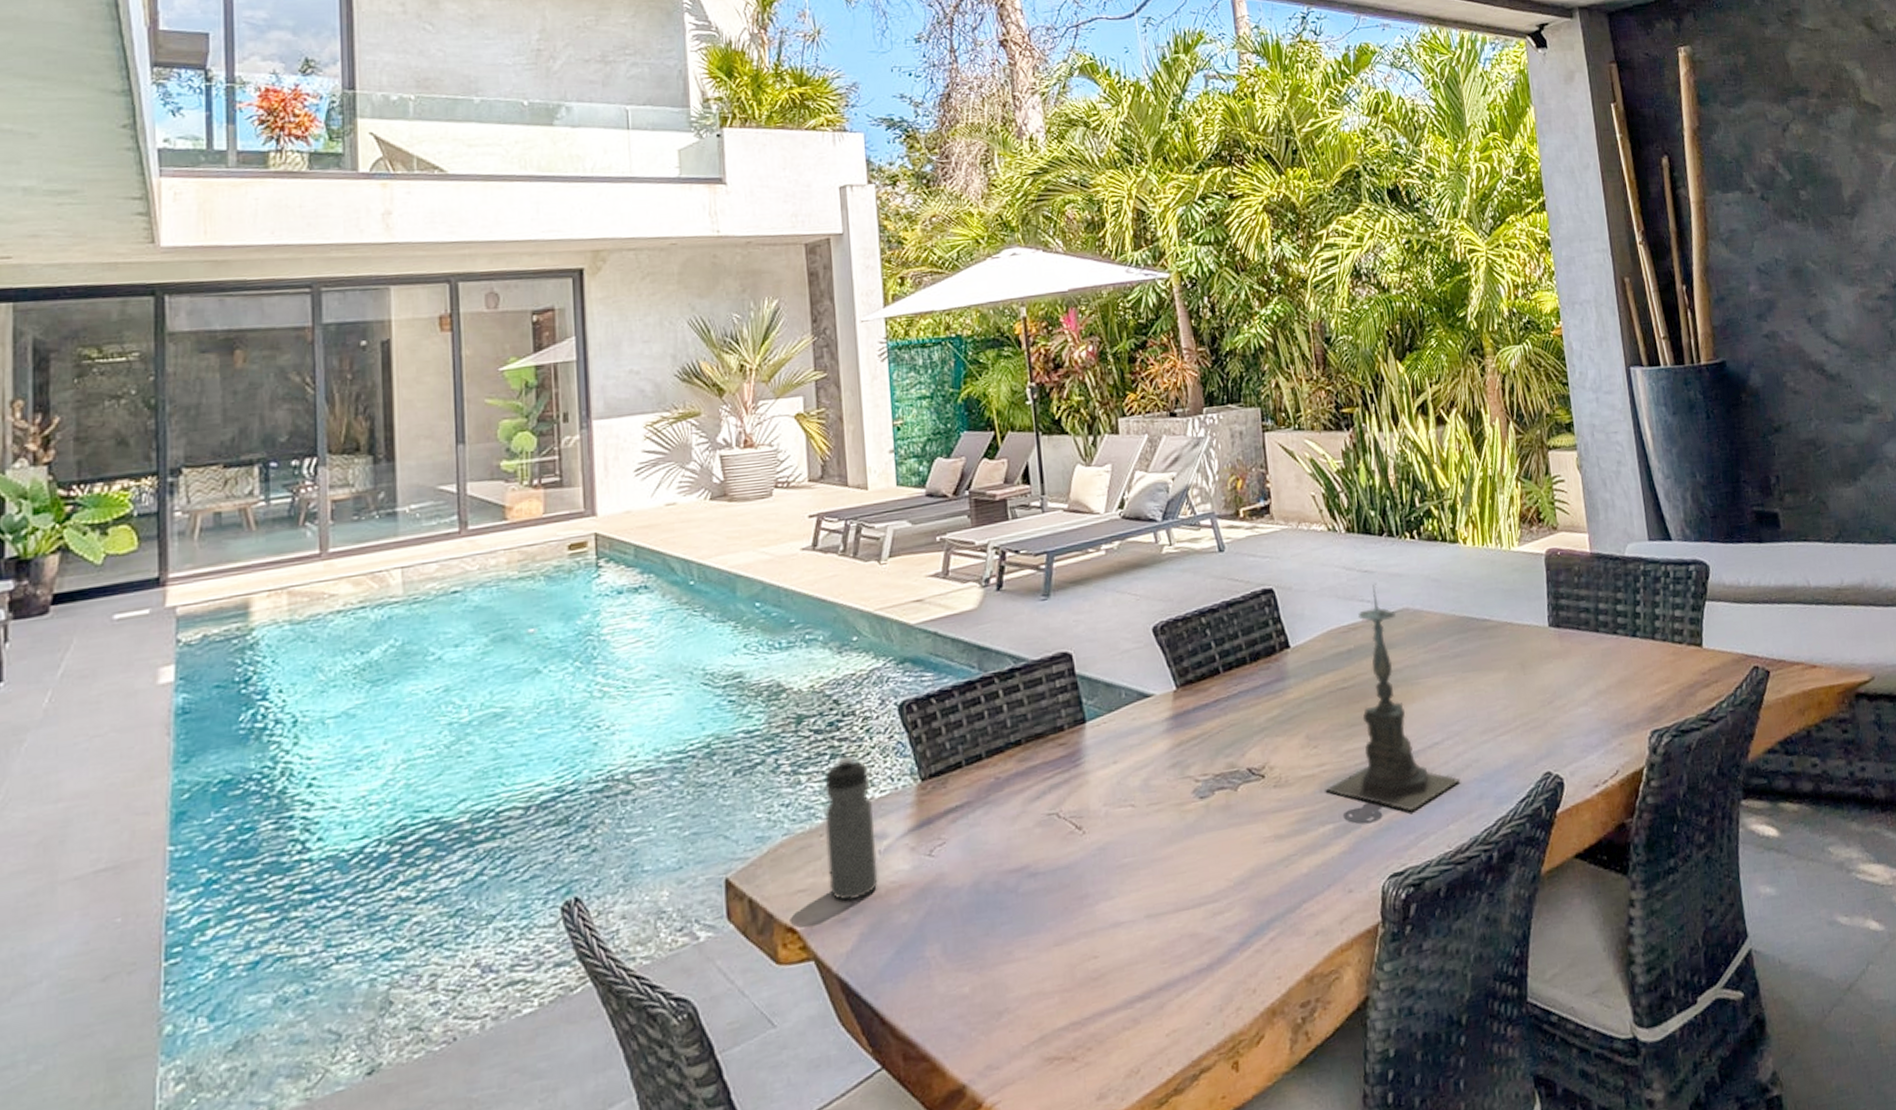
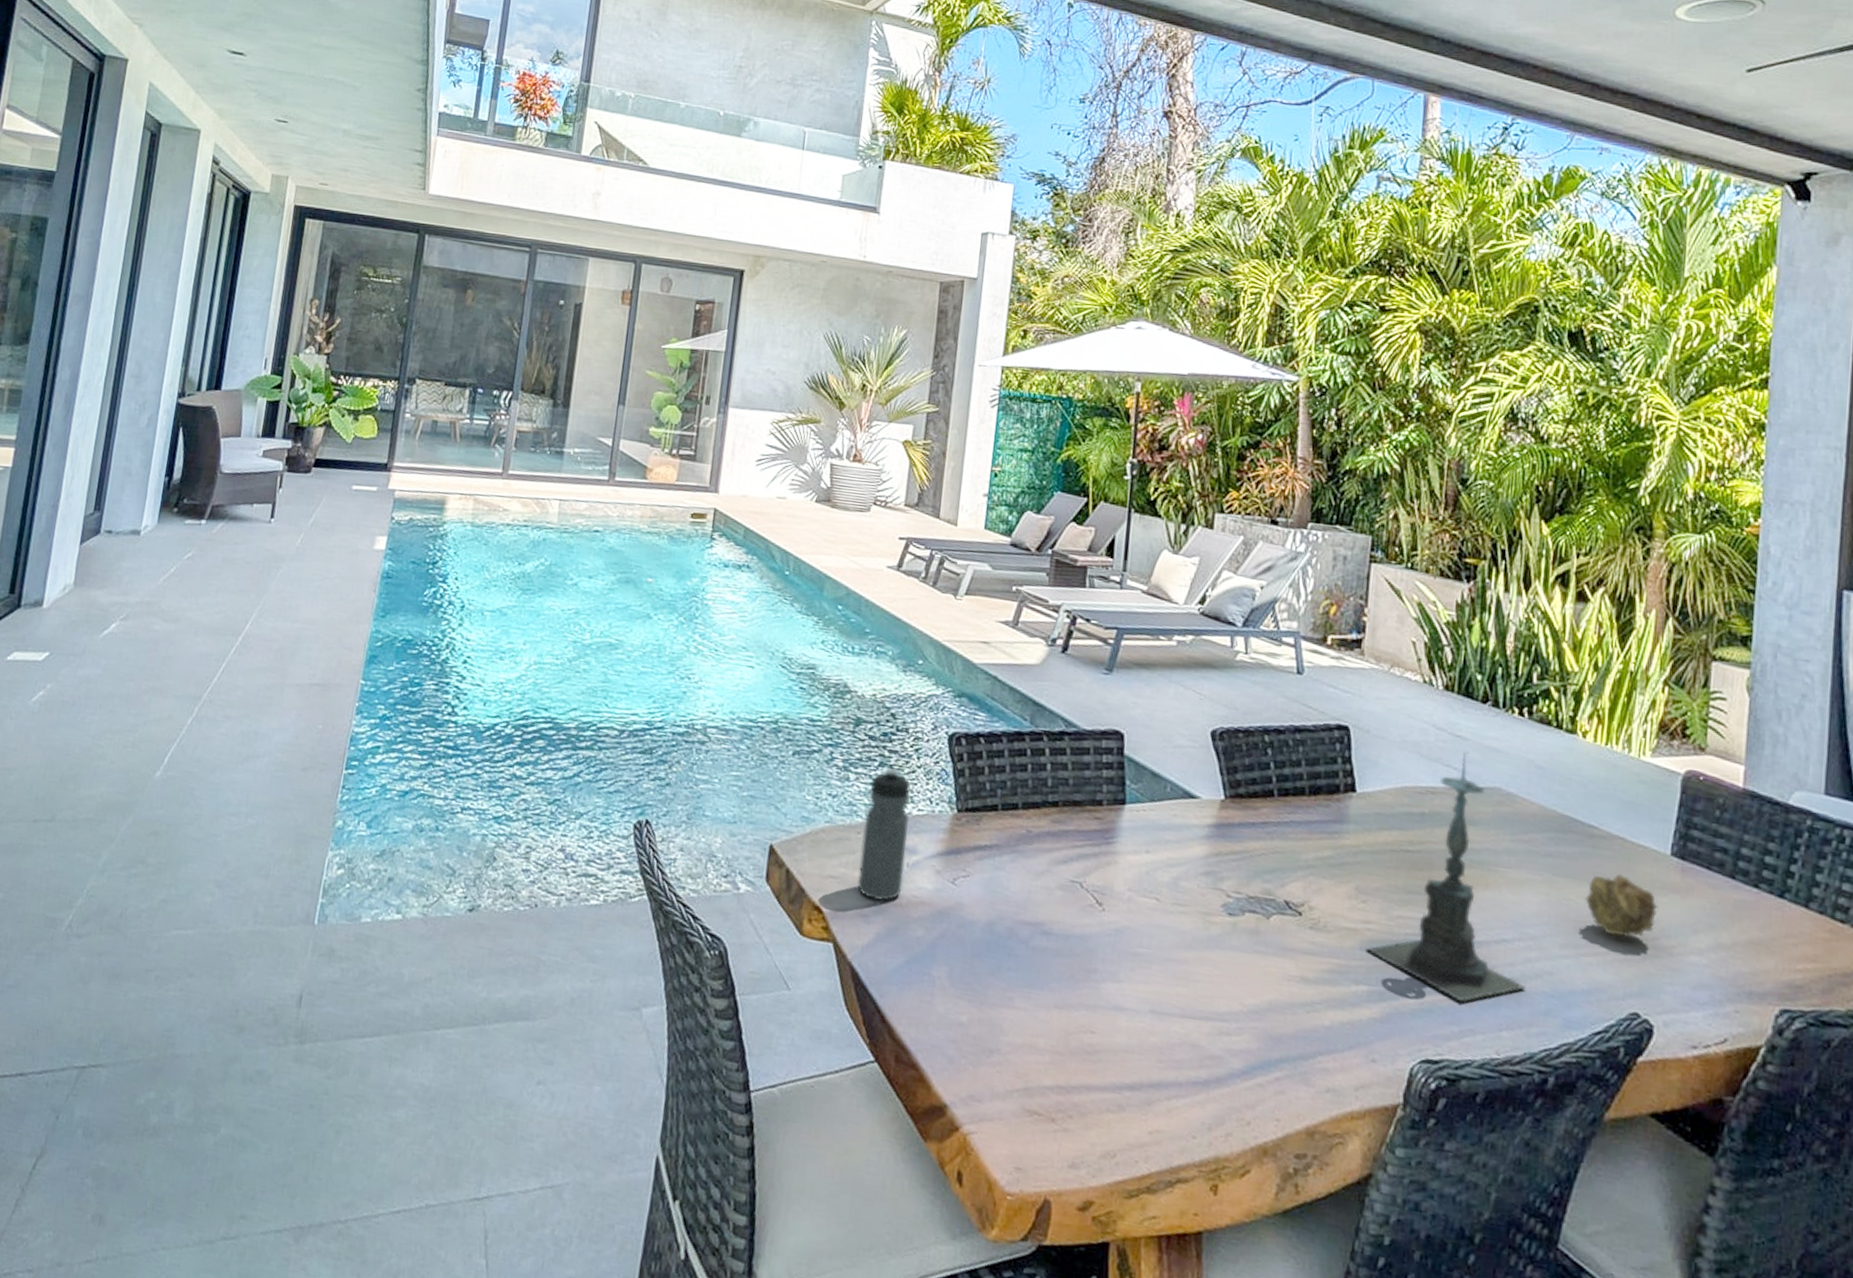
flower: none [1491,655,1548,711] -> present [1585,874,1659,939]

